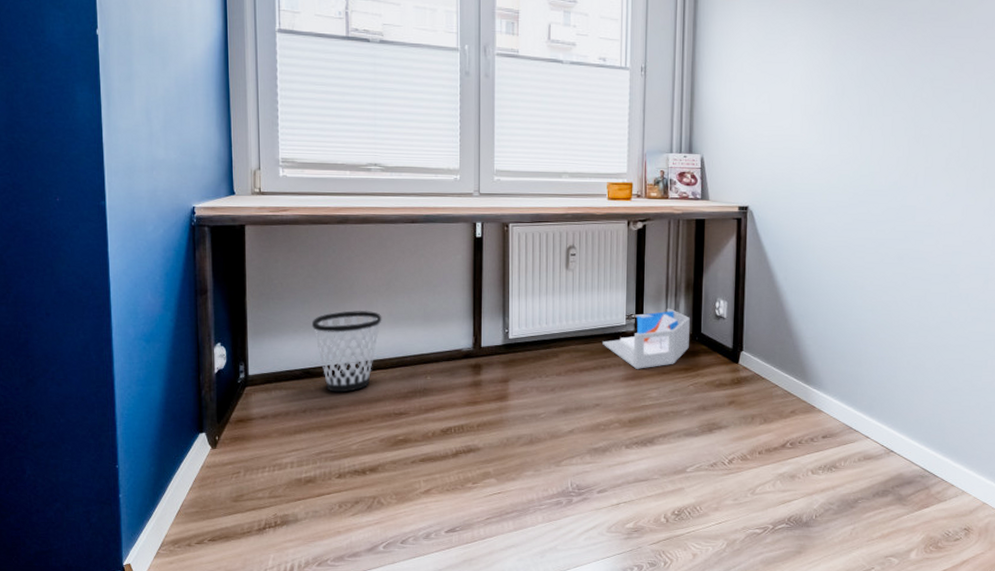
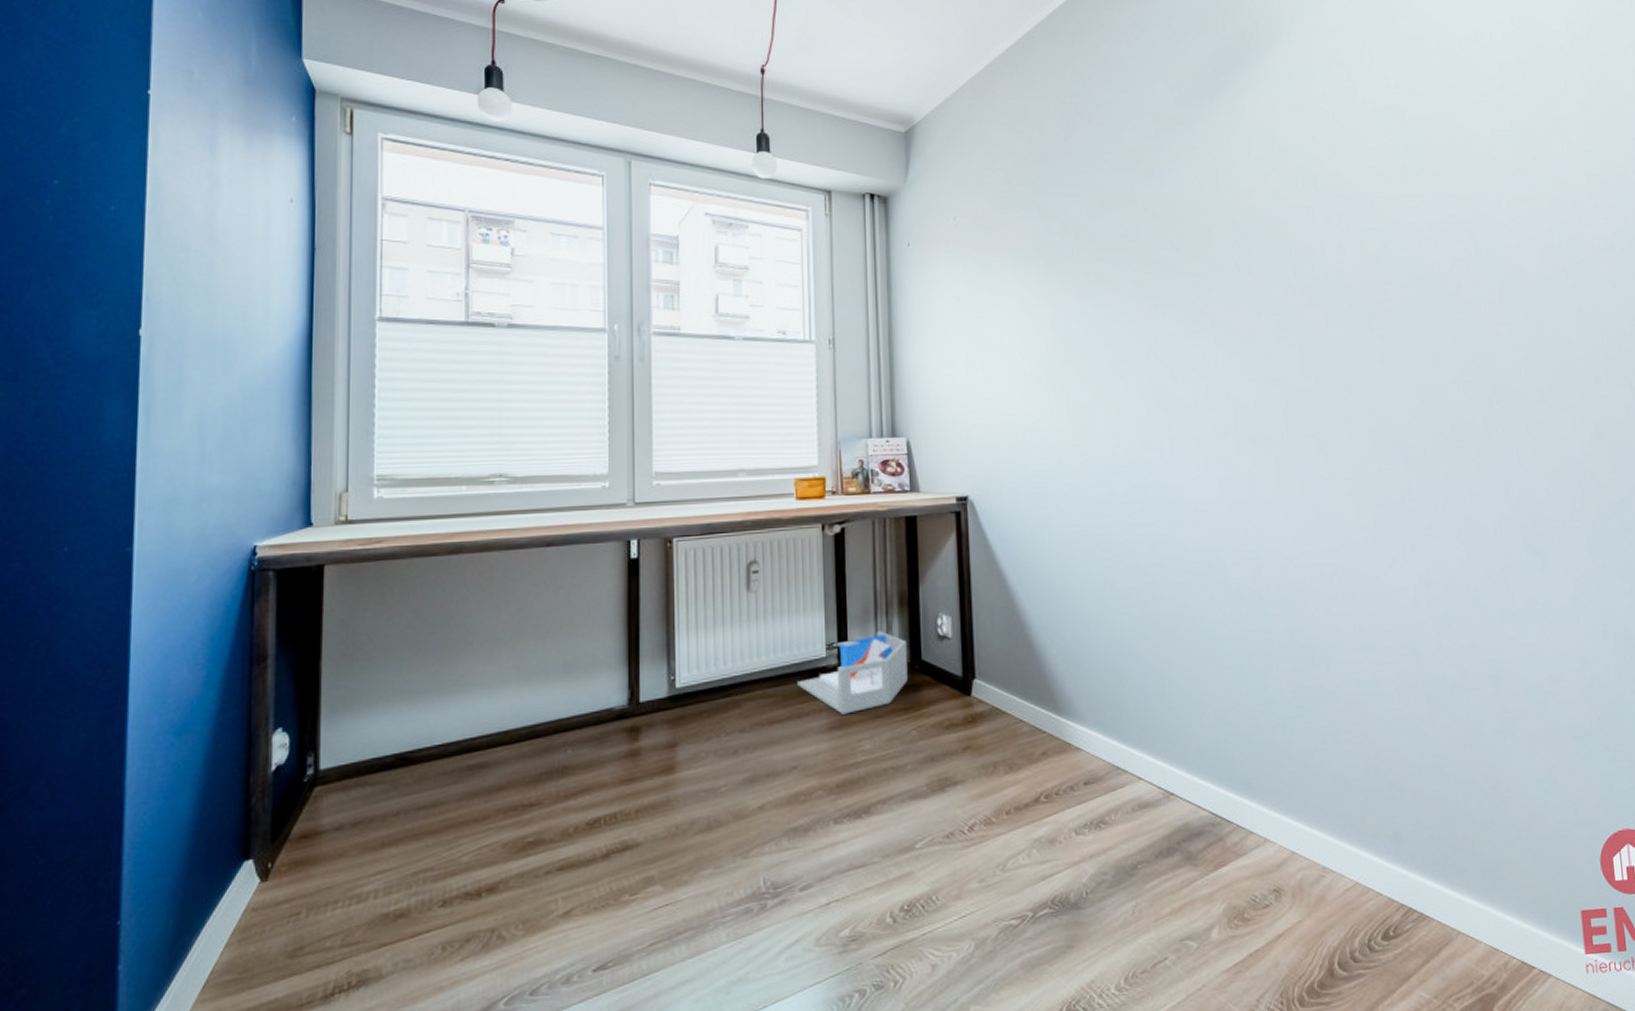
wastebasket: present [311,310,382,393] -> none [410,665,507,783]

